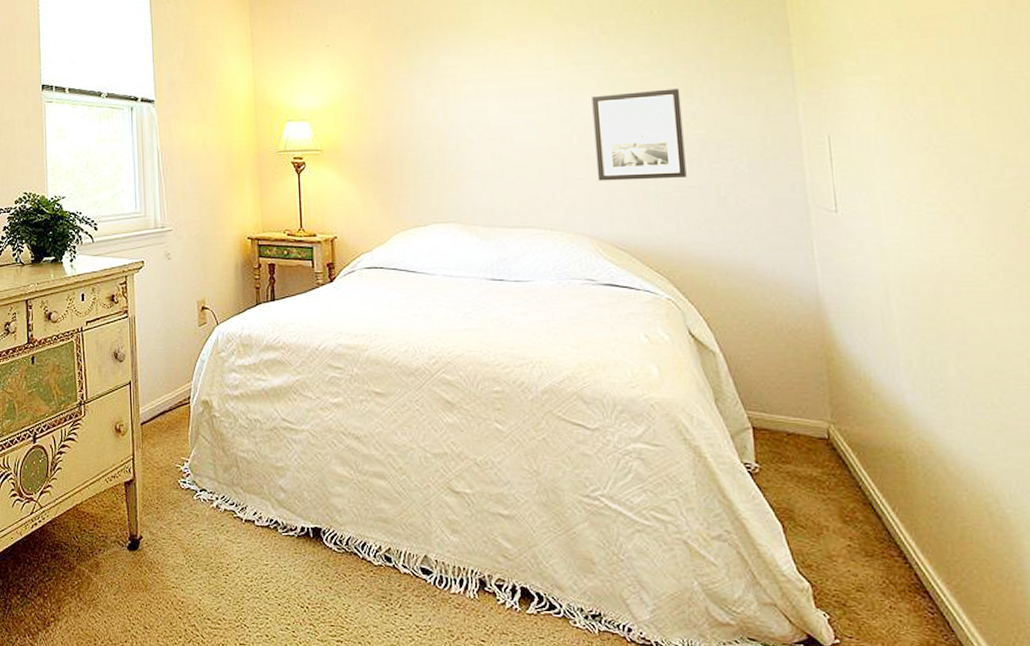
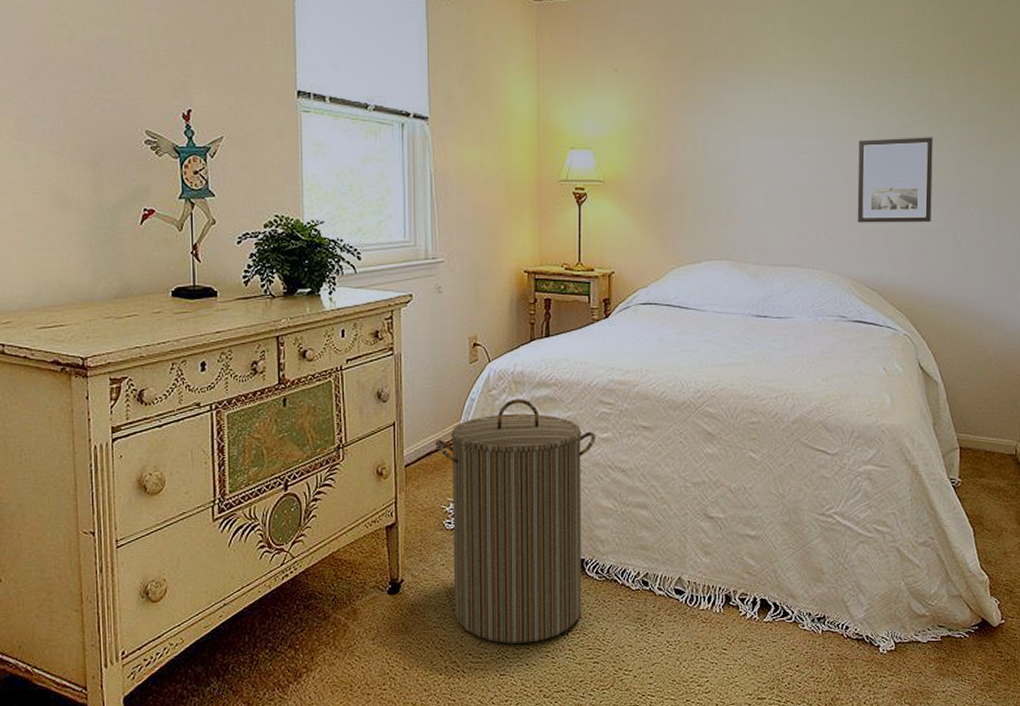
laundry hamper: none [168,360,327,613] -> present [435,398,596,644]

